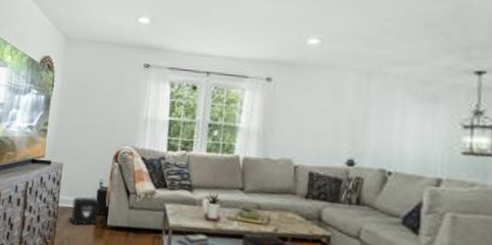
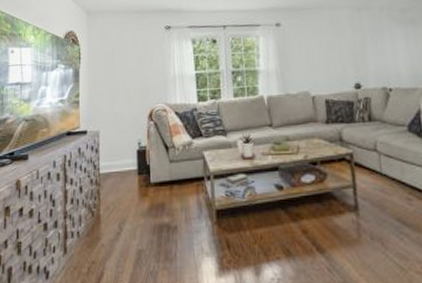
air purifier: present [71,196,100,226] -> none [113,158,141,188]

